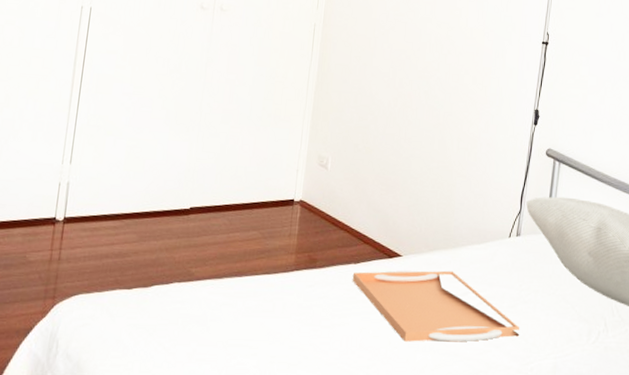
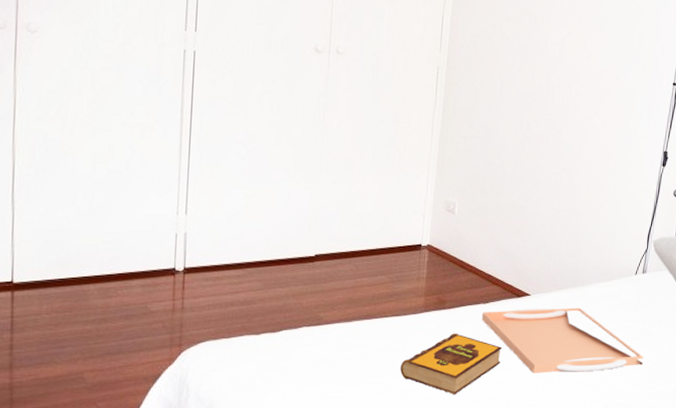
hardback book: none [269,294,374,363] -> present [400,333,503,395]

